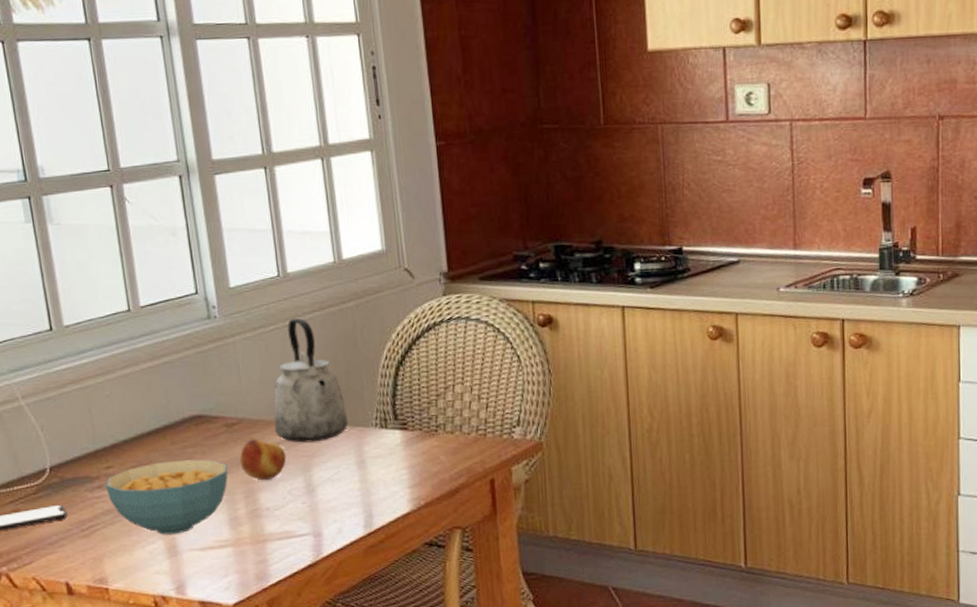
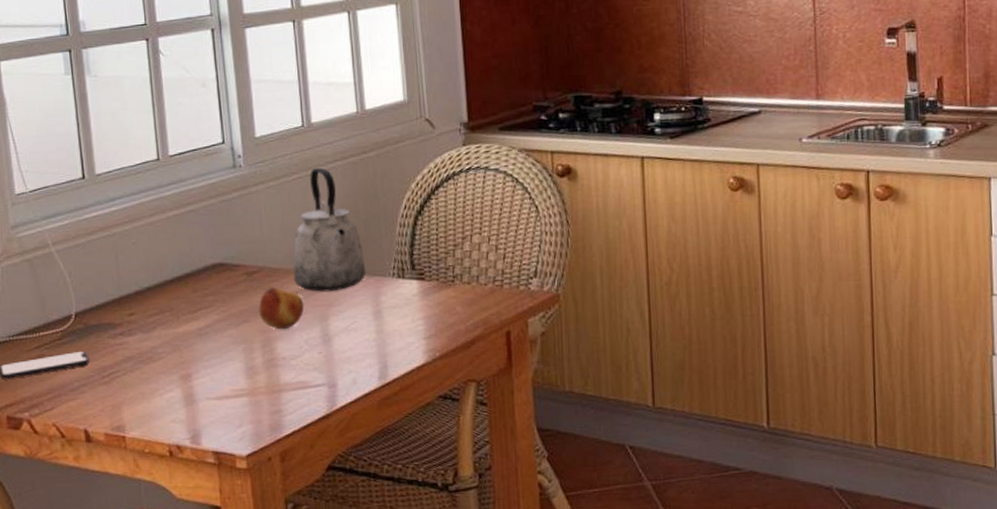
cereal bowl: present [105,459,228,535] -> none [128,307,247,383]

